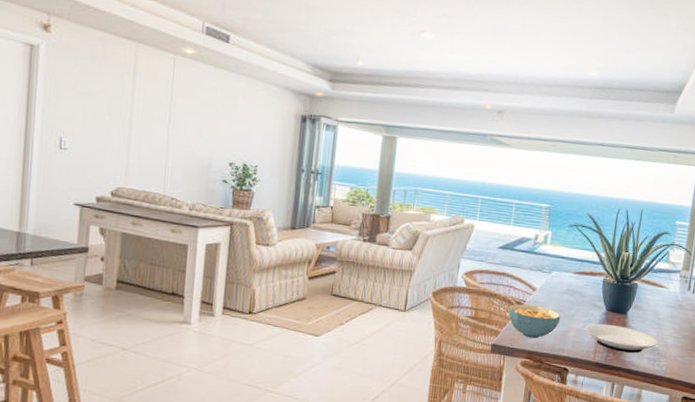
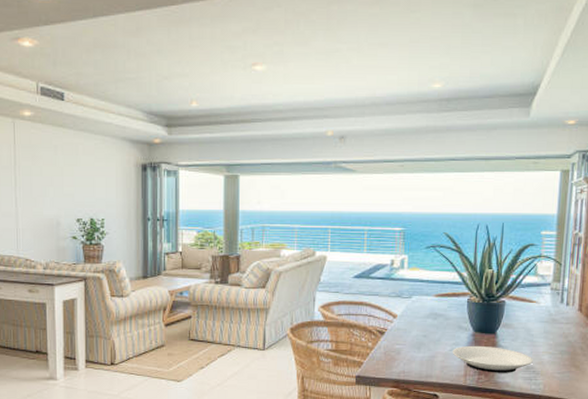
cereal bowl: present [508,304,561,339] -> none [369,333,426,367]

